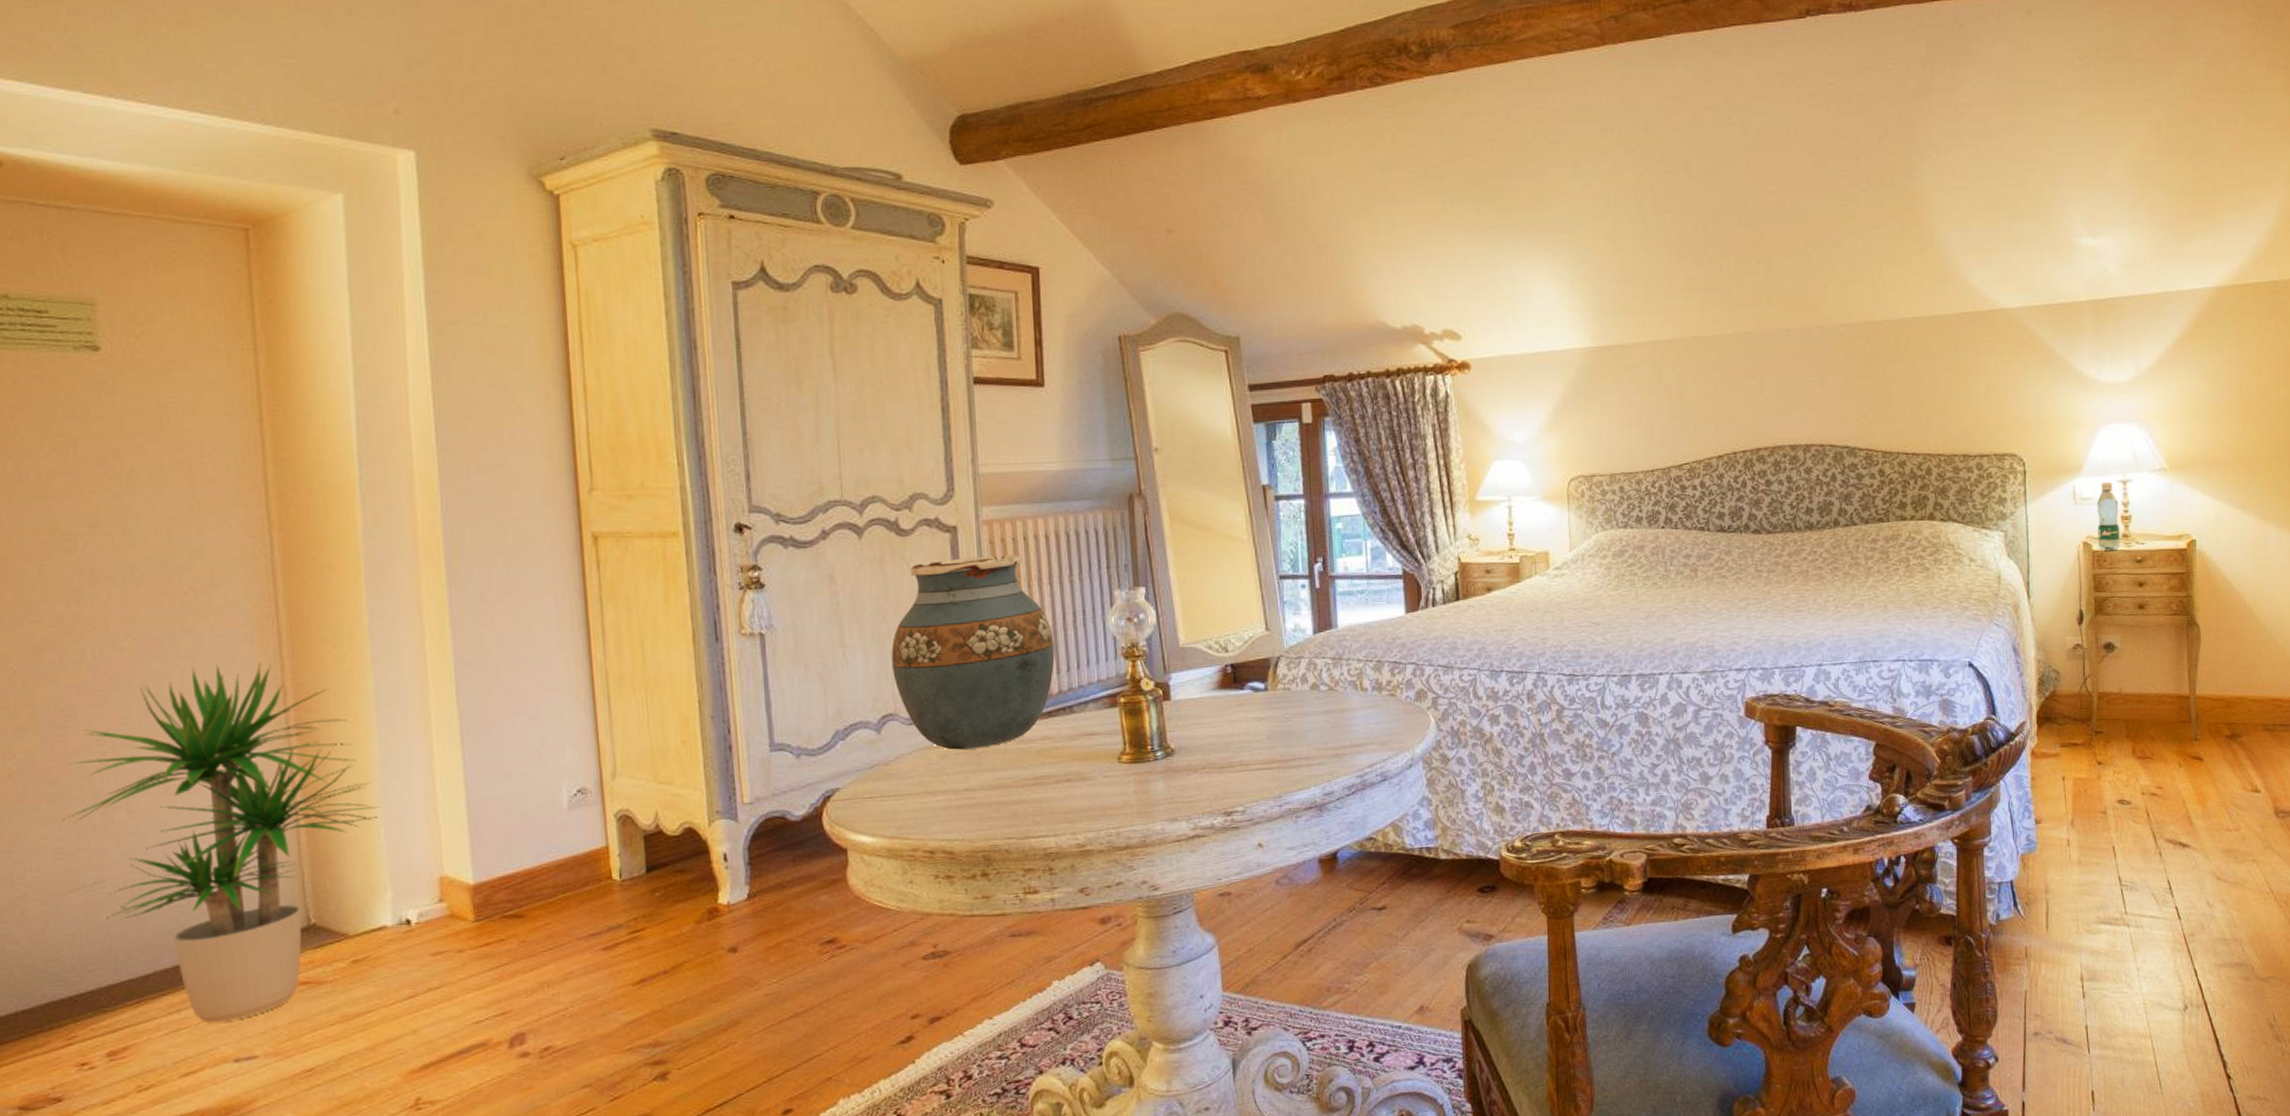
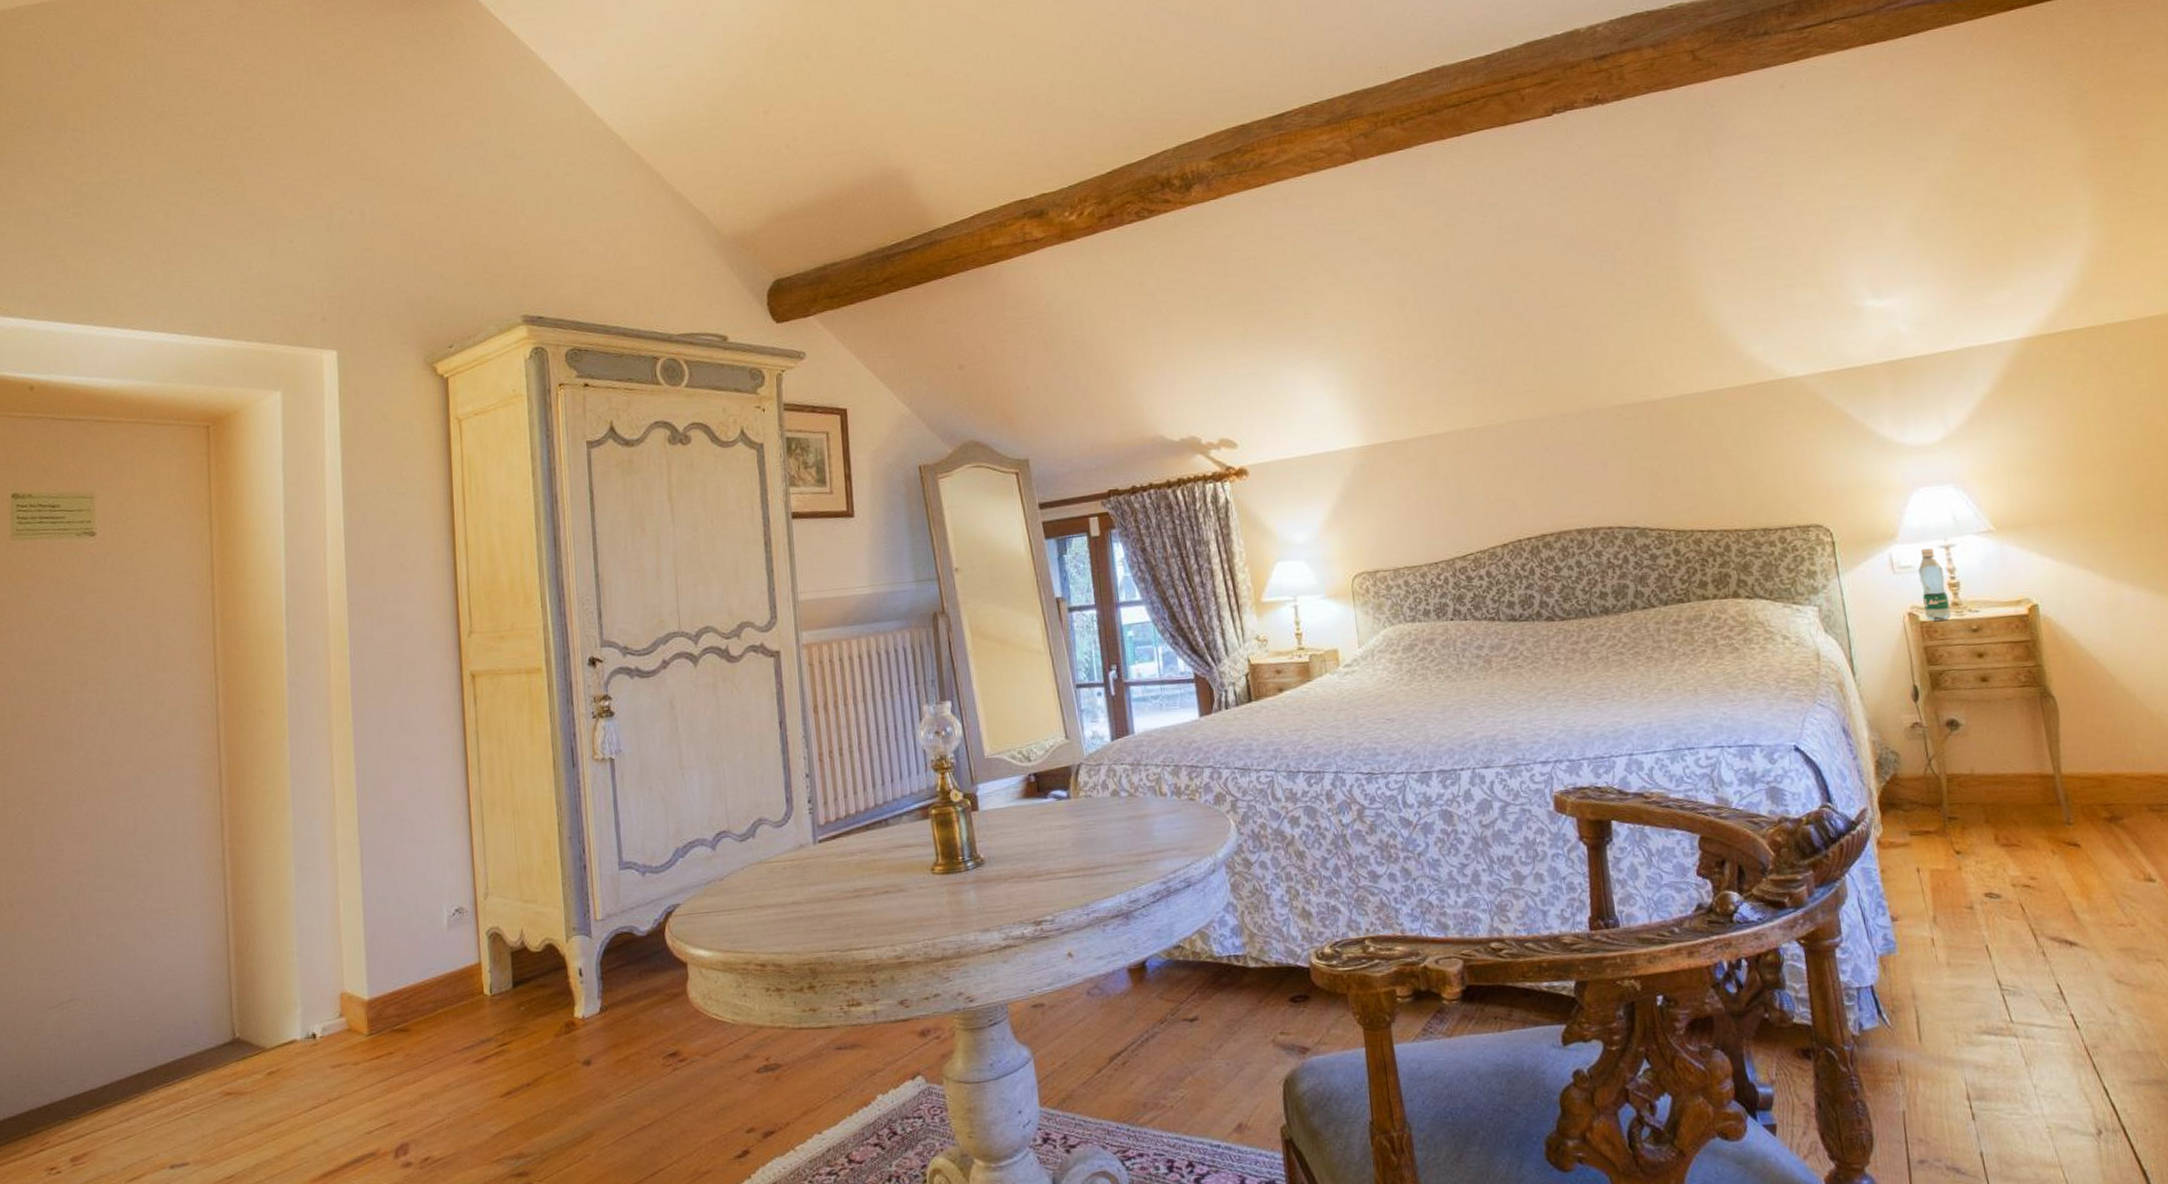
potted plant: present [63,662,382,1023] -> none [48,798,296,1131]
vase: present [891,553,1055,750] -> none [724,674,871,865]

